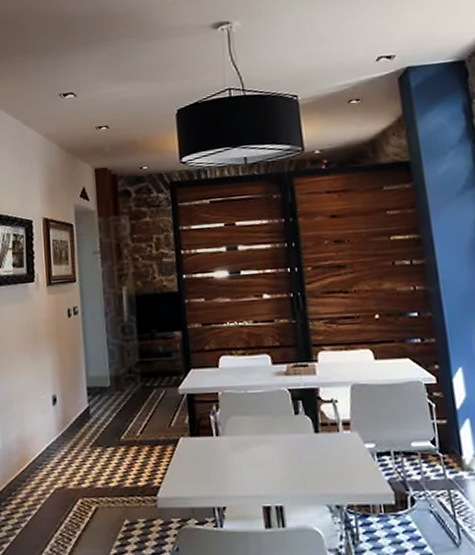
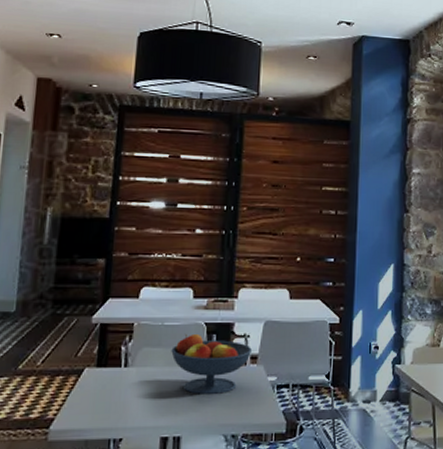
fruit bowl: none [259,400,342,463] -> present [171,333,252,394]

